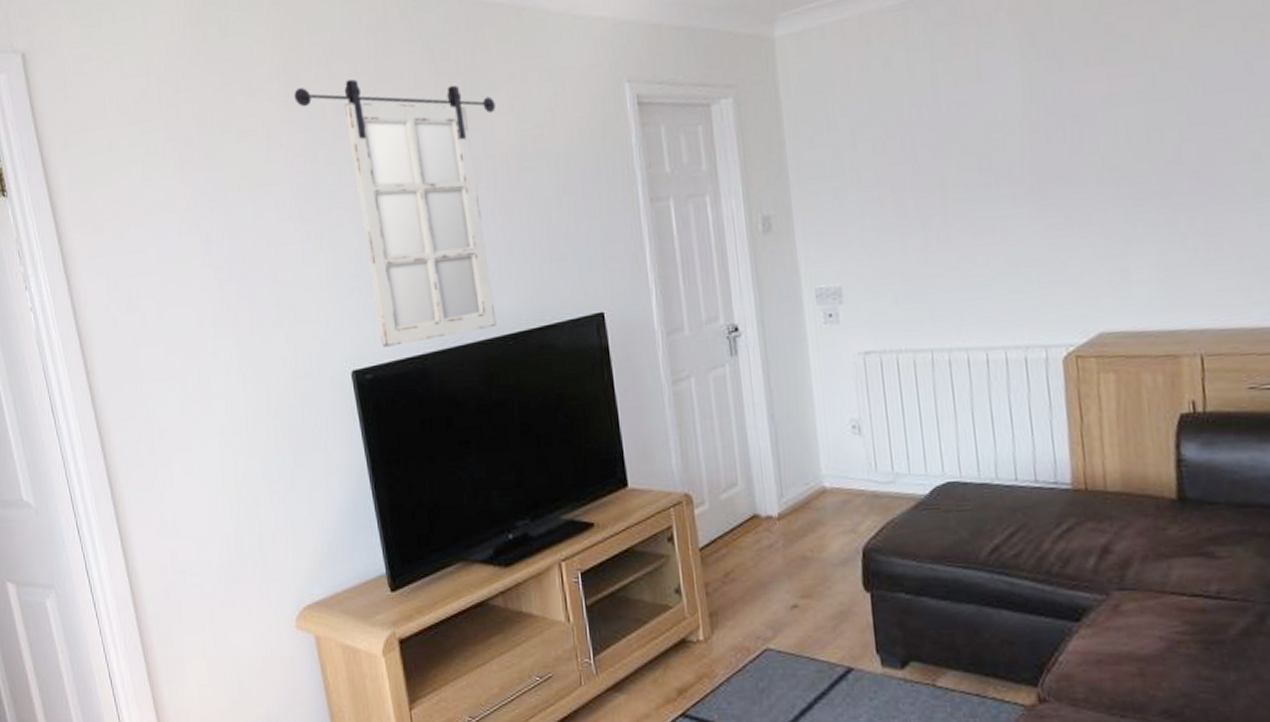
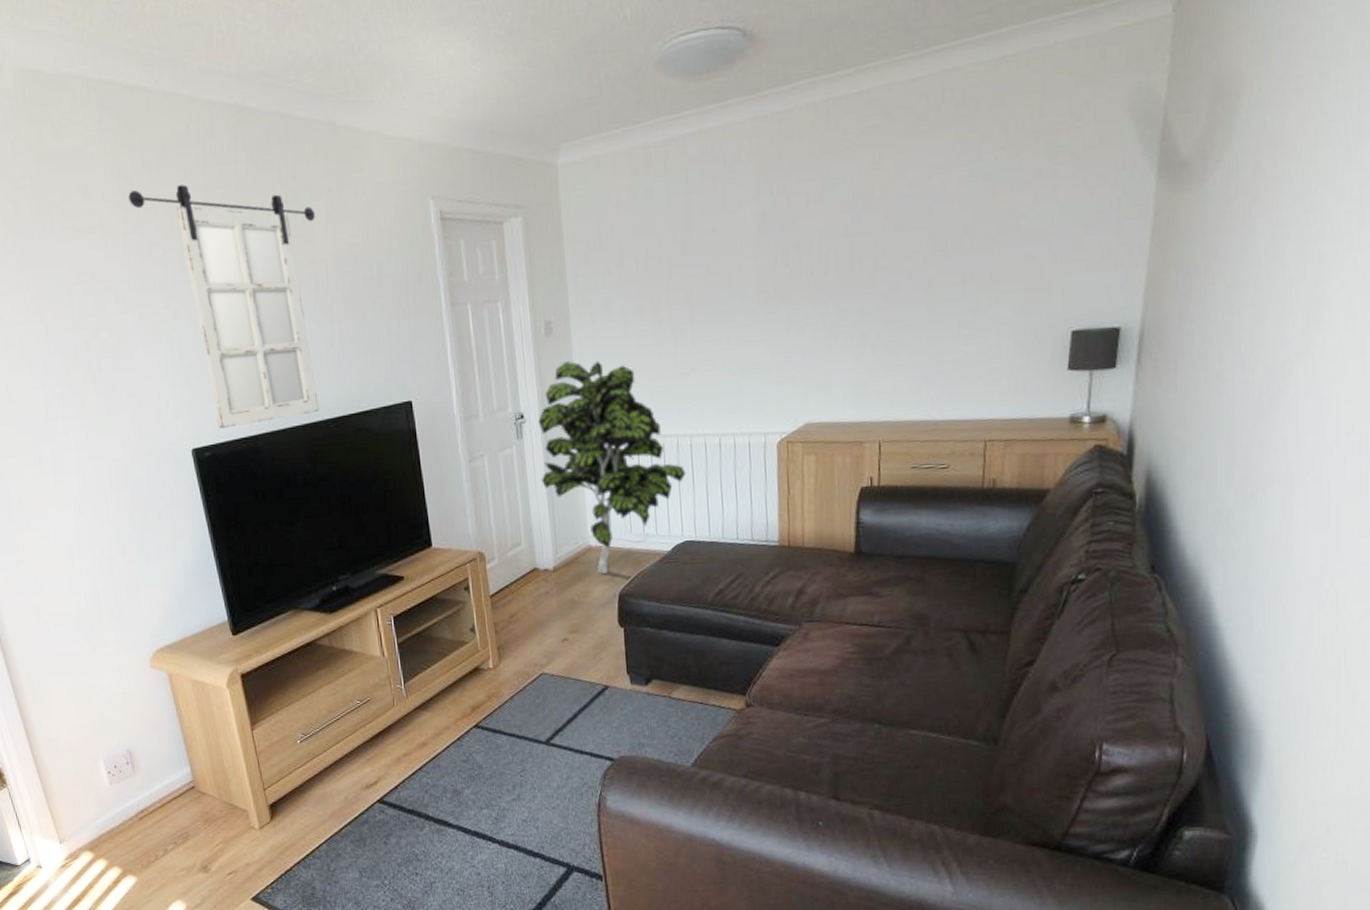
indoor plant: none [756,260,945,525] -> present [538,360,686,575]

